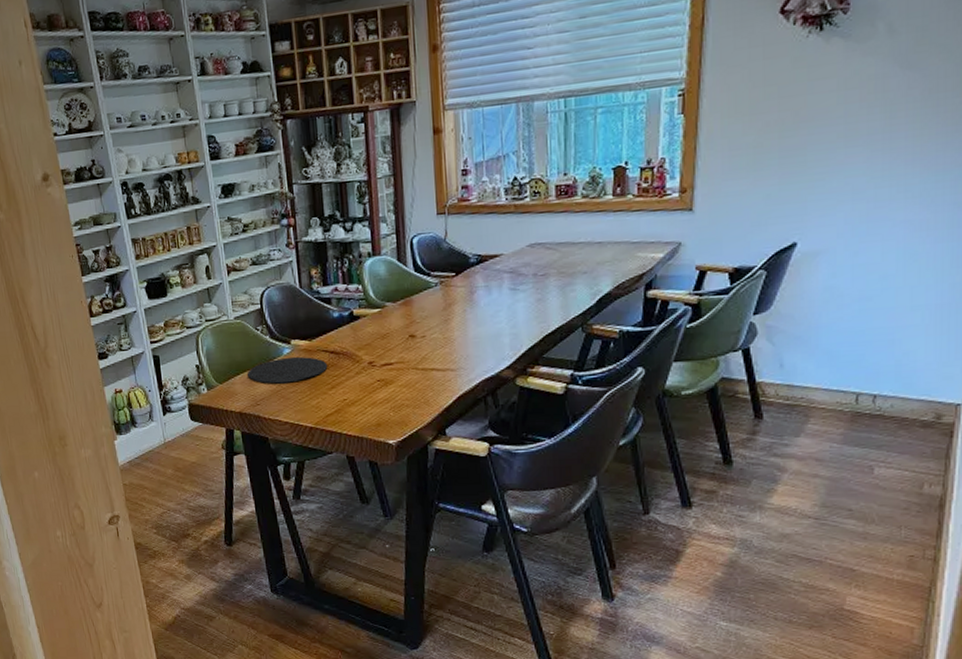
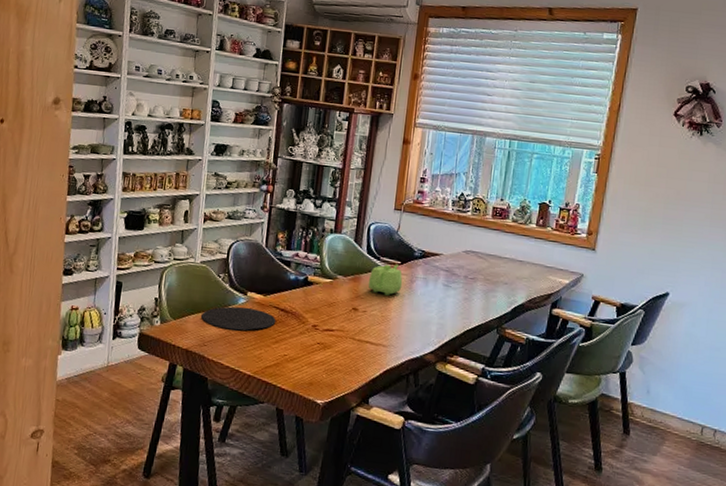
teapot: none [421,276,462,314] -> present [368,264,403,296]

